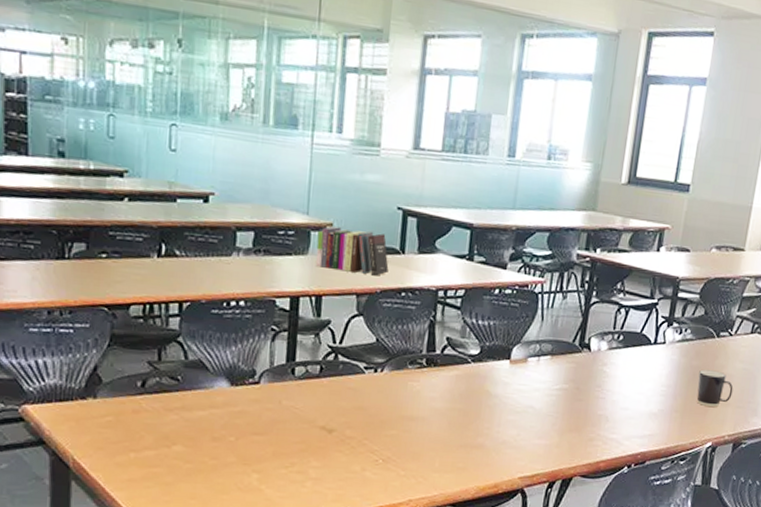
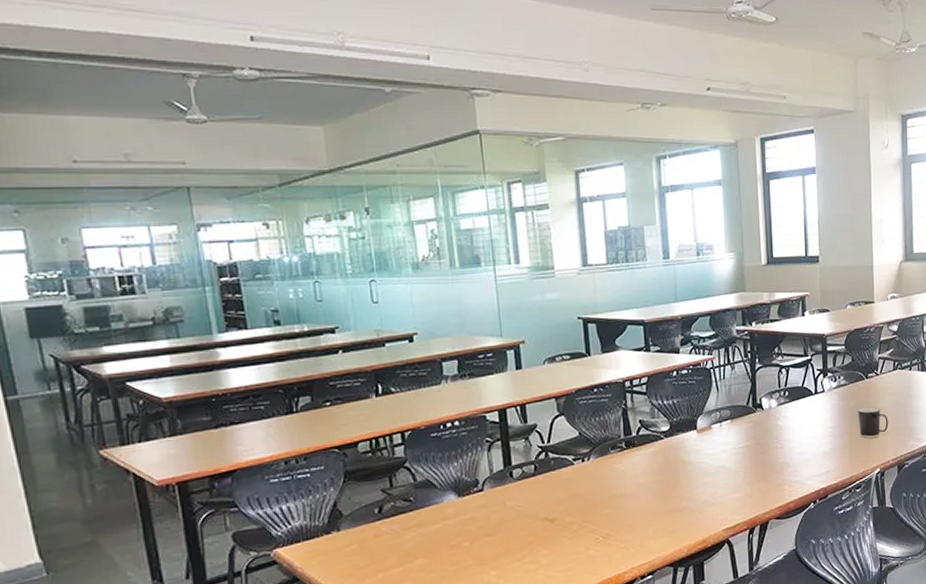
books: present [315,226,389,276] -> none [513,341,579,380]

